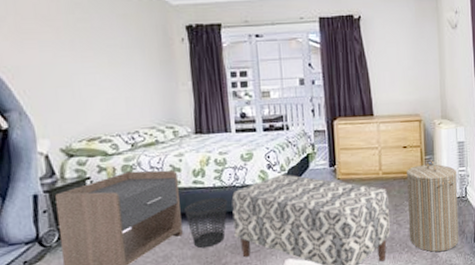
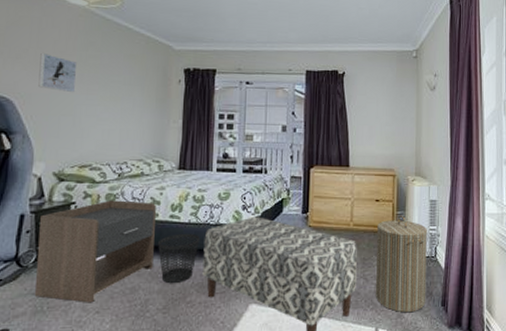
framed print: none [21,20,69,62] -> present [38,53,78,93]

